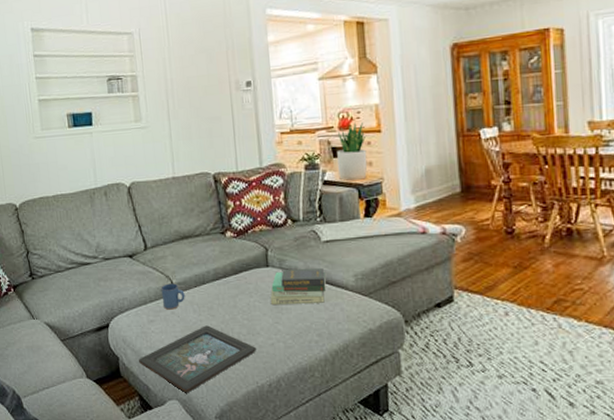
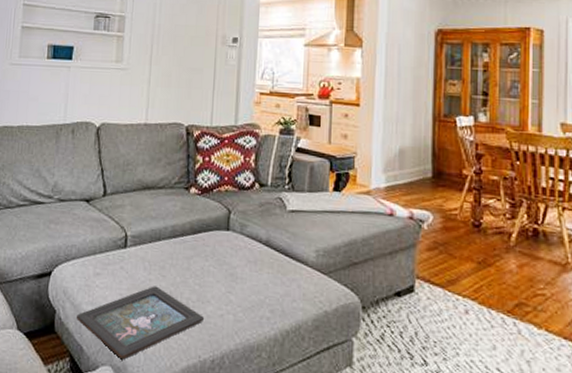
mug: present [161,283,185,310] -> none [113,235,138,264]
books: present [270,268,327,304] -> none [227,236,288,277]
planter: present [337,122,368,181] -> none [313,92,345,153]

